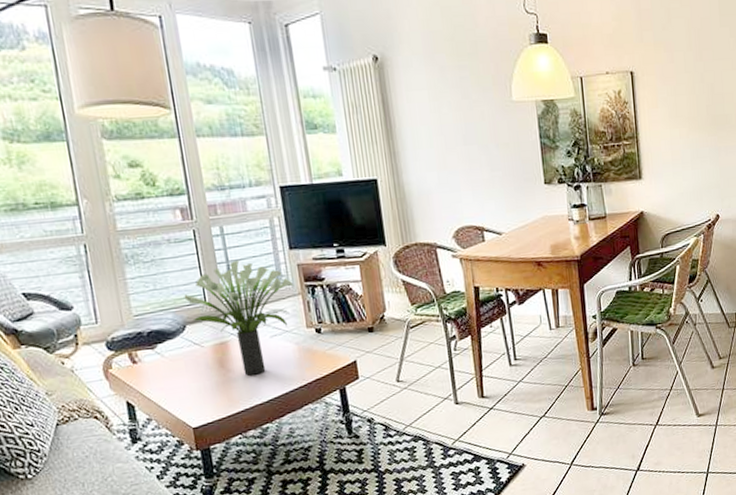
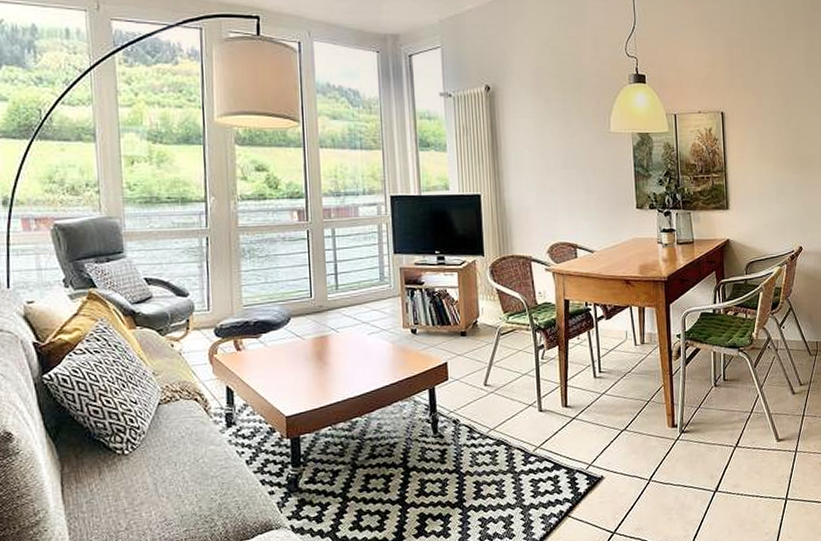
potted plant: present [183,260,294,376] -> none [292,261,395,370]

